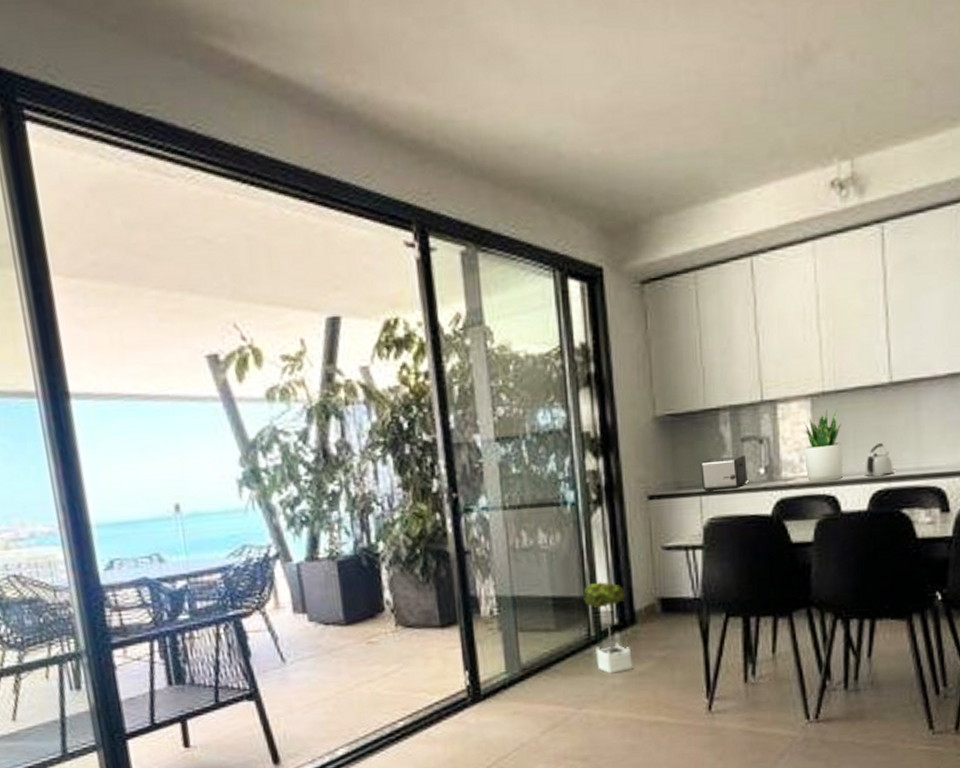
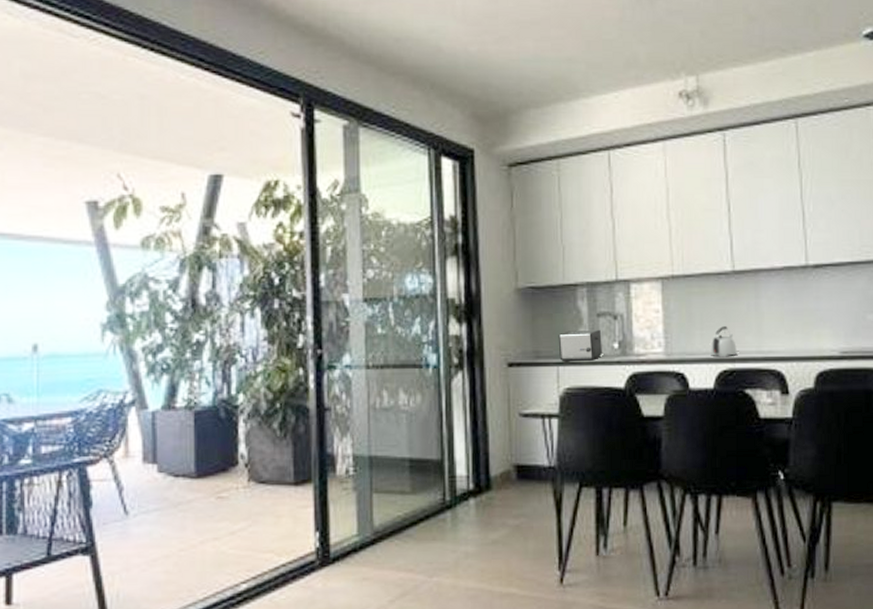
potted tree: present [583,581,633,674] -> none [440,445,486,541]
planter: present [804,409,843,482] -> none [655,292,691,358]

